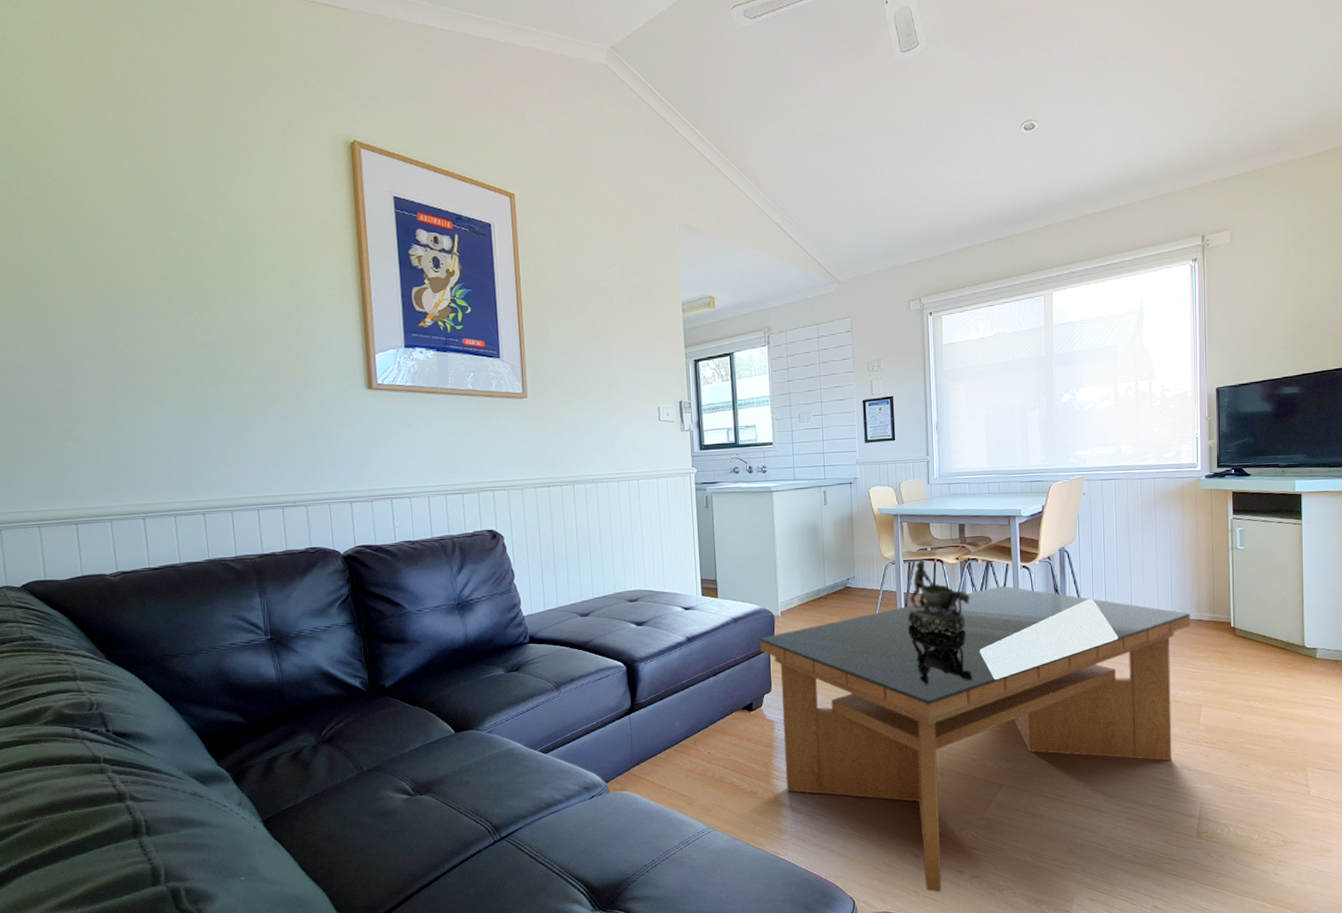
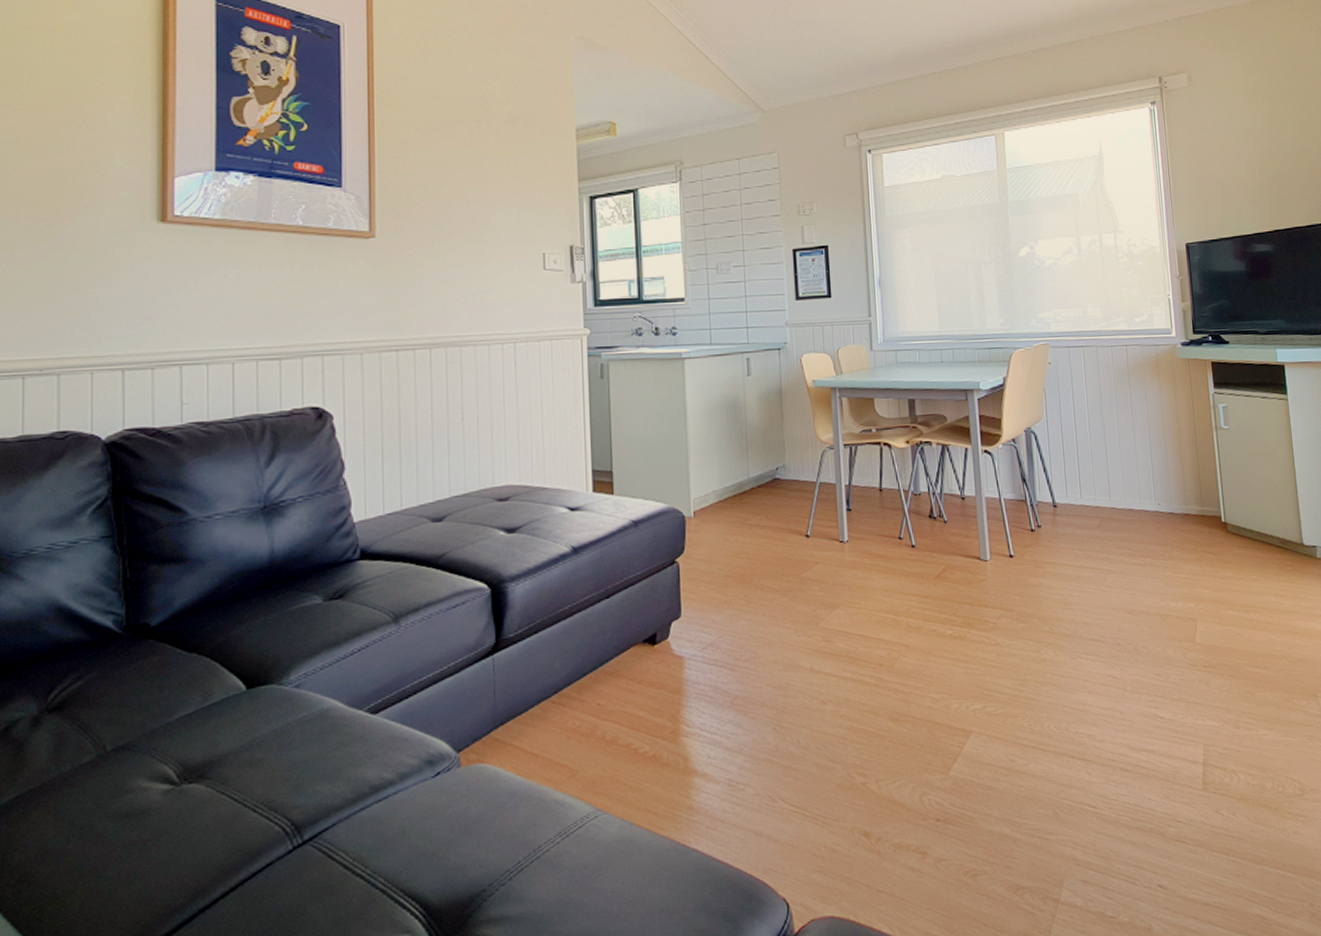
coffee table: present [760,585,1190,892] -> none [667,474,1177,885]
decorative bowl: present [908,558,970,633] -> none [850,441,924,535]

